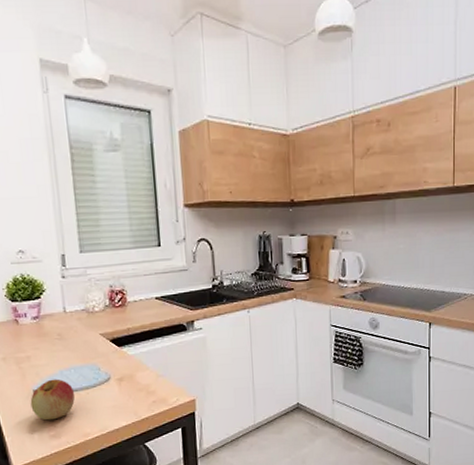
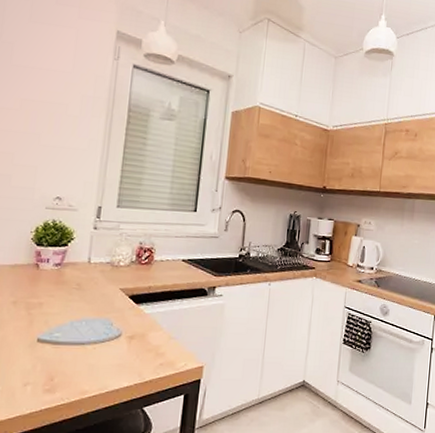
apple: present [30,379,75,421] -> none [31,329,81,373]

